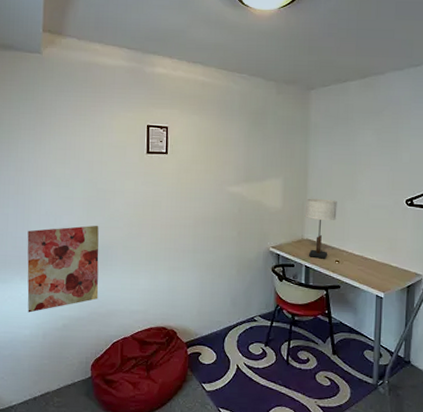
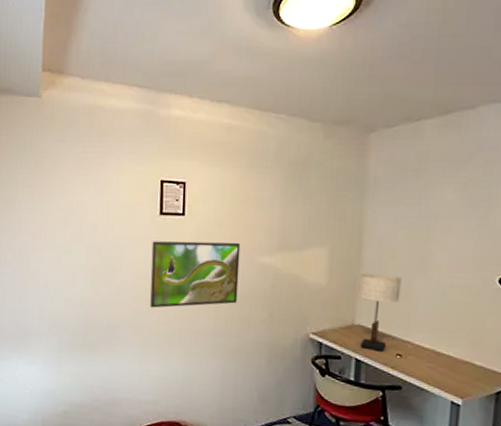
wall art: present [27,225,99,313] -> none [25,298,104,395]
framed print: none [139,175,214,231] -> present [150,241,241,308]

